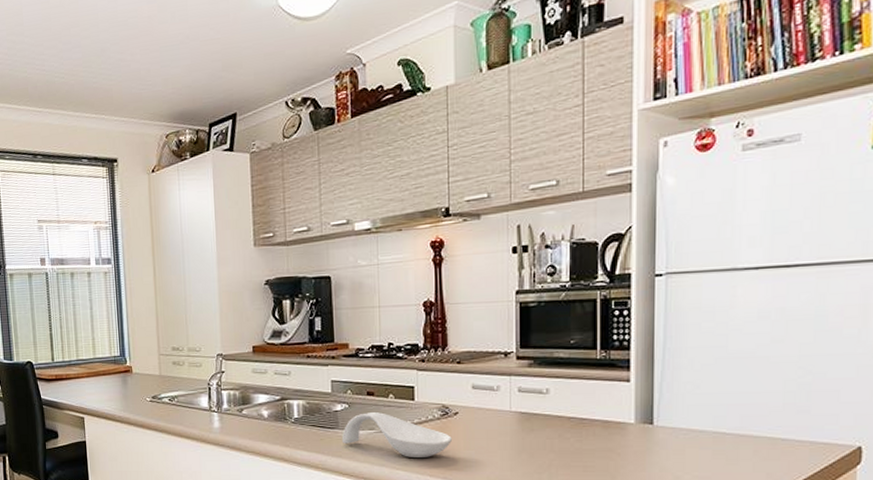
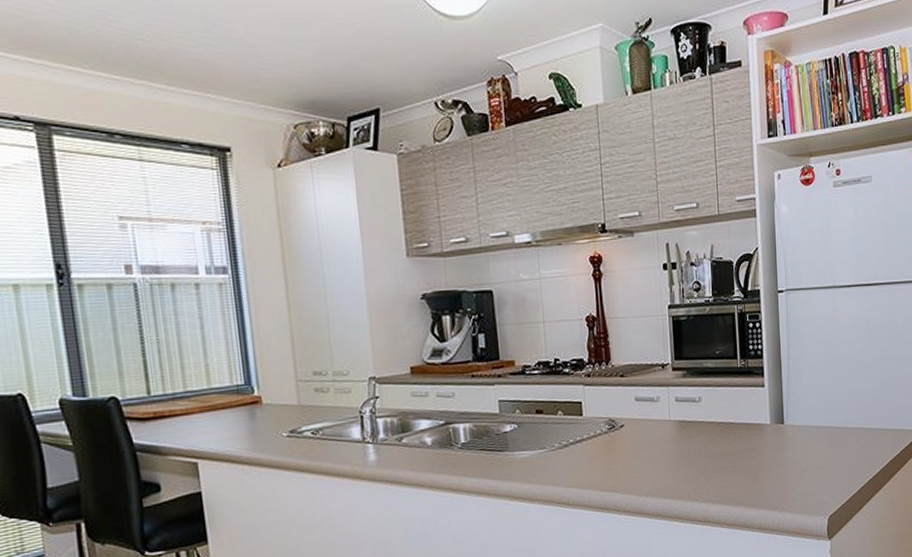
spoon rest: present [341,412,452,457] -> none [512,430,619,474]

